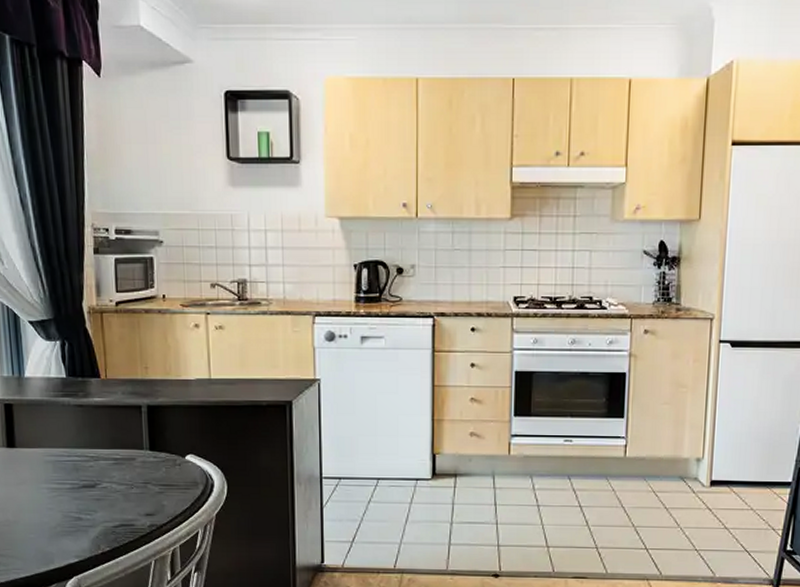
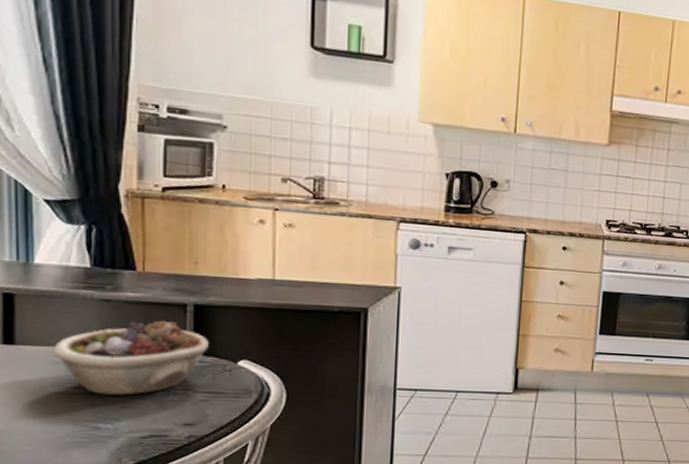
succulent planter: none [43,421,161,489] -> present [54,320,209,395]

